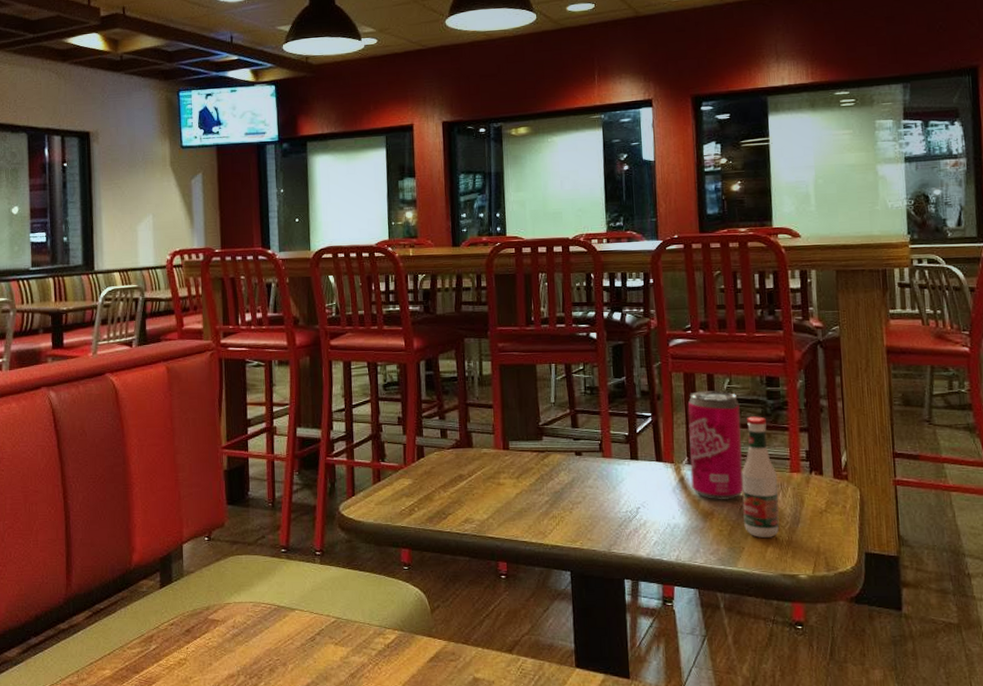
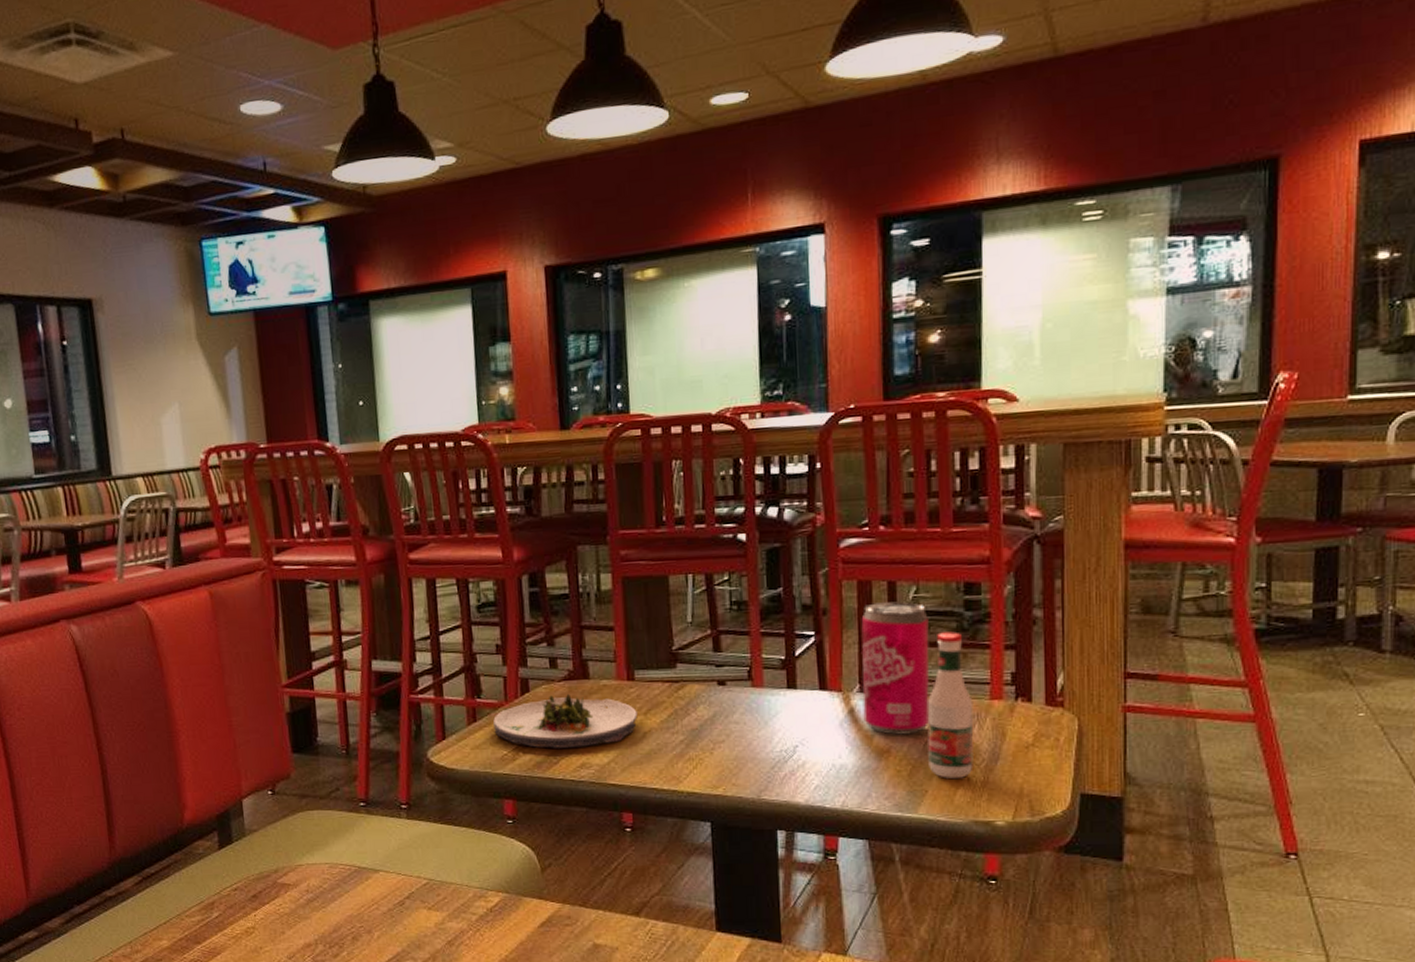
salad plate: none [394,459,511,505] -> present [493,693,638,748]

